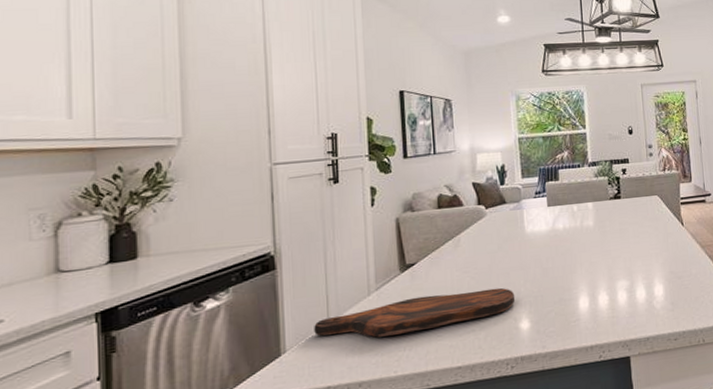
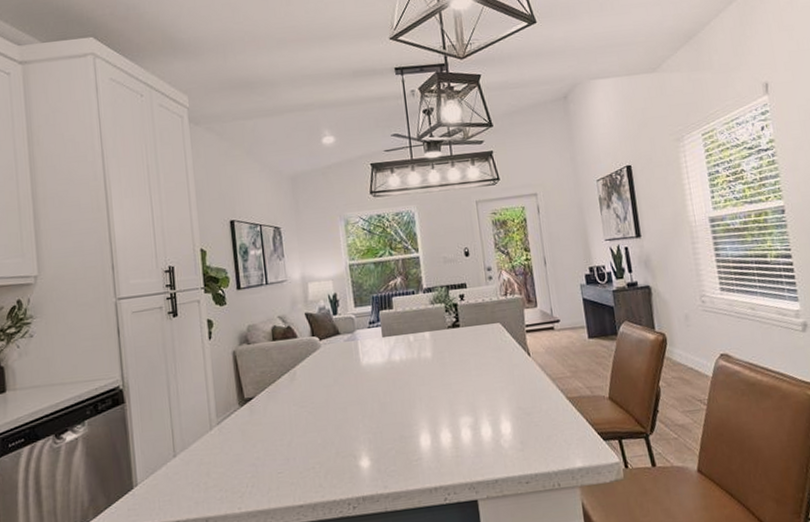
cutting board: present [314,287,516,338] -> none [162,423,354,473]

